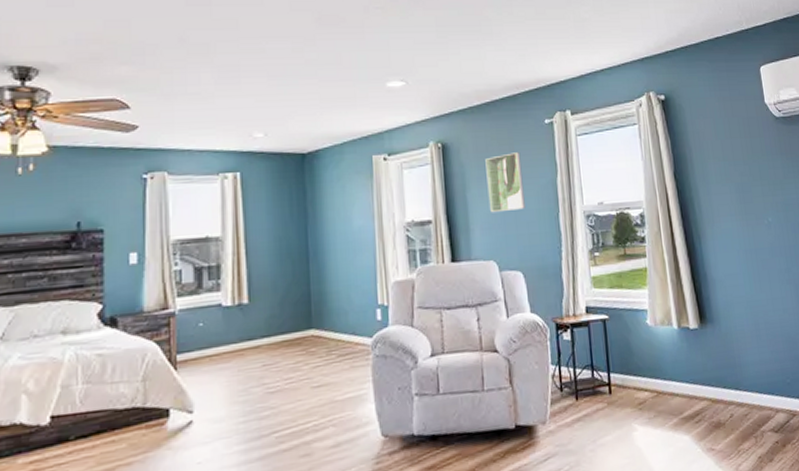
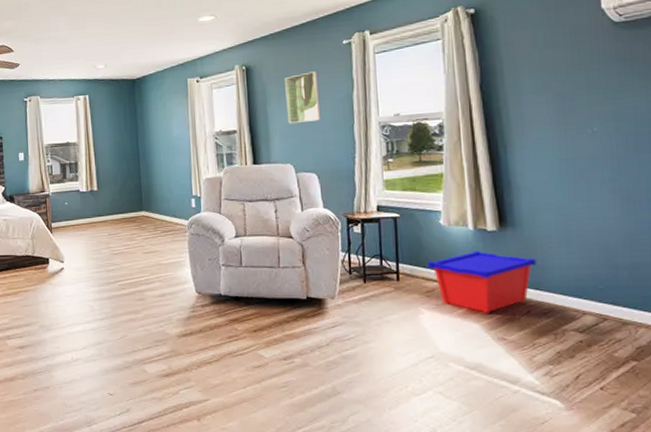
storage bin: none [637,351,735,422] -> present [427,250,537,313]

